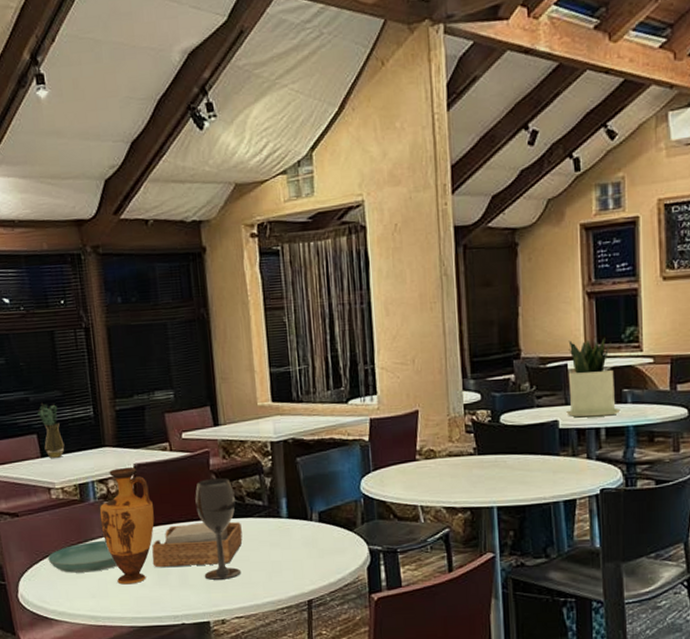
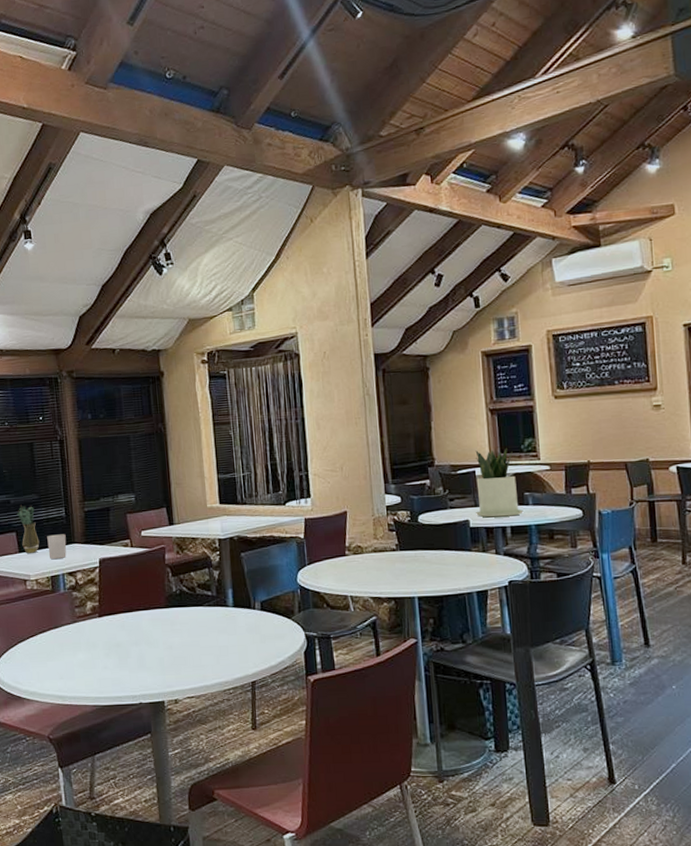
saucer: present [48,540,117,573] -> none [22,626,83,656]
candle holder: none [73,436,96,466] -> present [47,534,67,560]
vase: present [99,467,155,585] -> none [68,561,116,667]
napkin holder: present [152,522,243,568] -> none [114,610,194,652]
wine glass: present [195,478,242,580] -> none [152,571,193,663]

